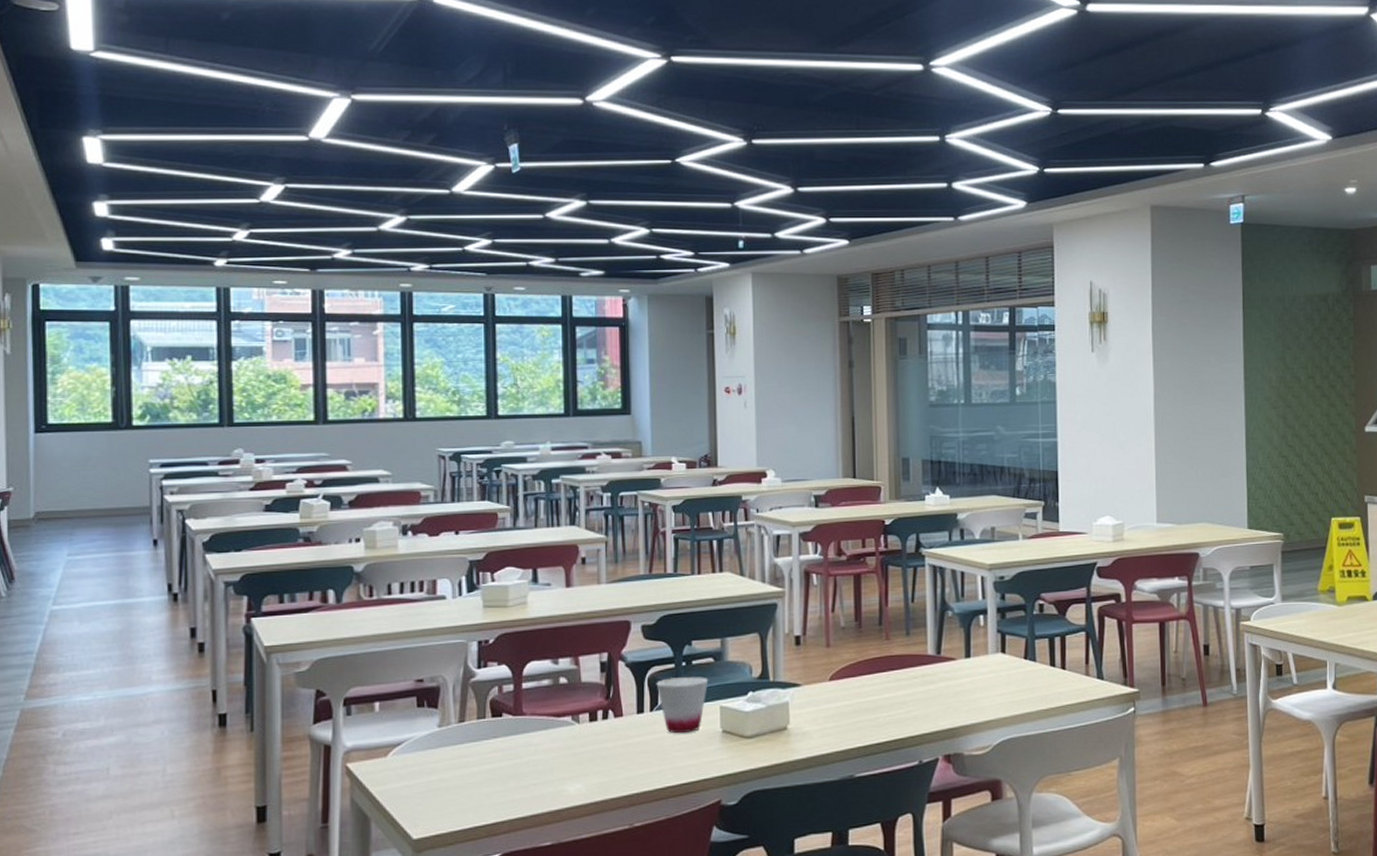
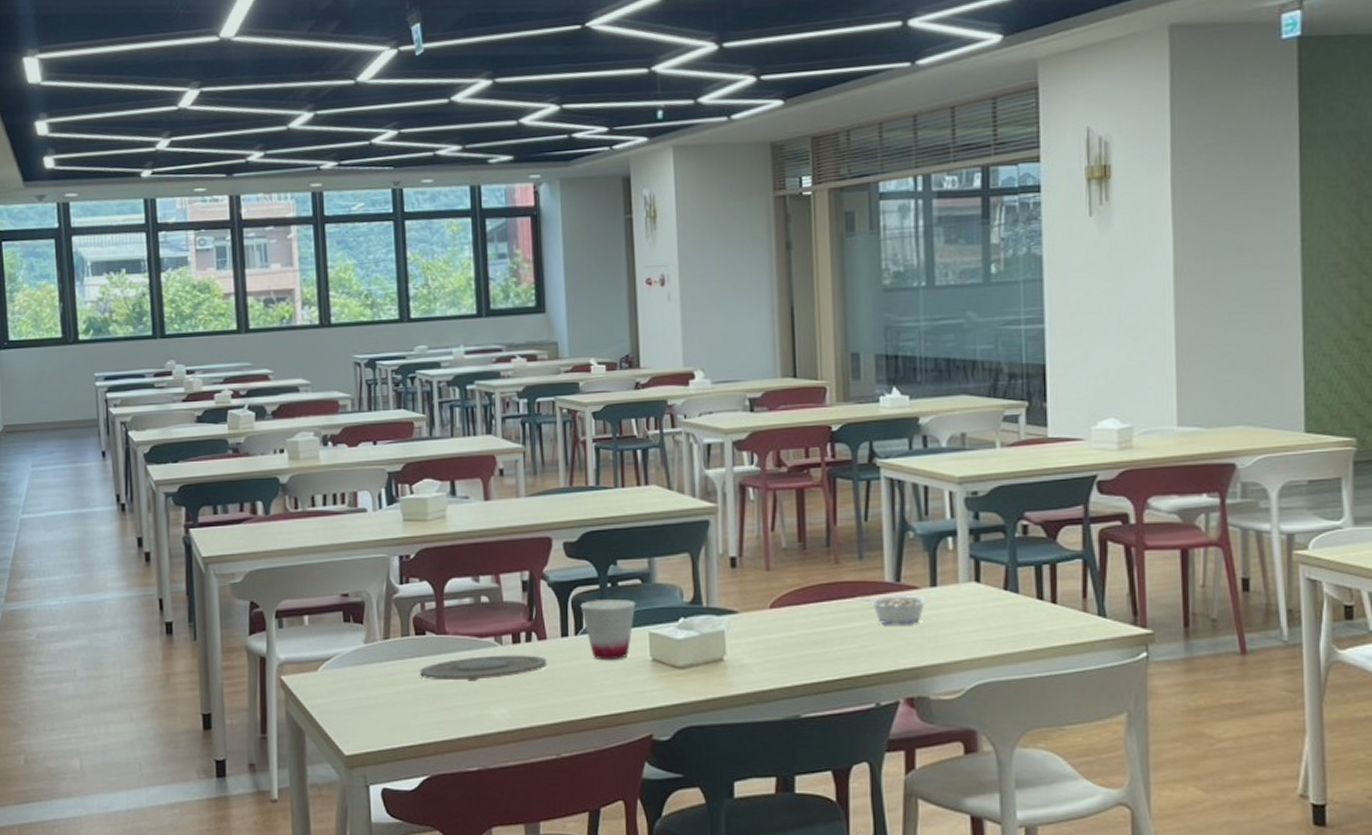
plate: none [495,732,623,760] -> present [420,655,547,681]
legume: none [905,665,963,692] -> present [858,594,928,625]

